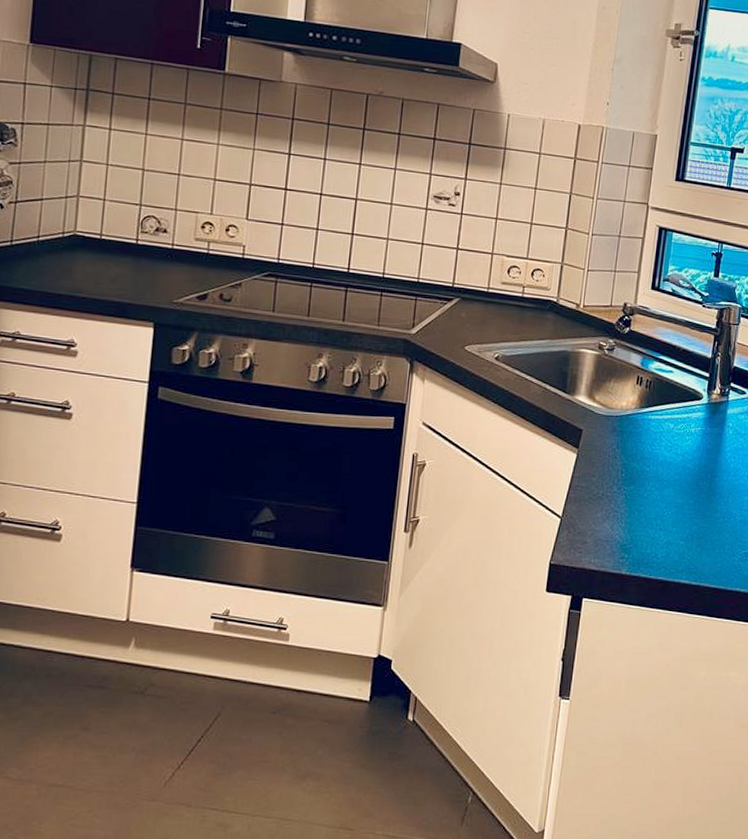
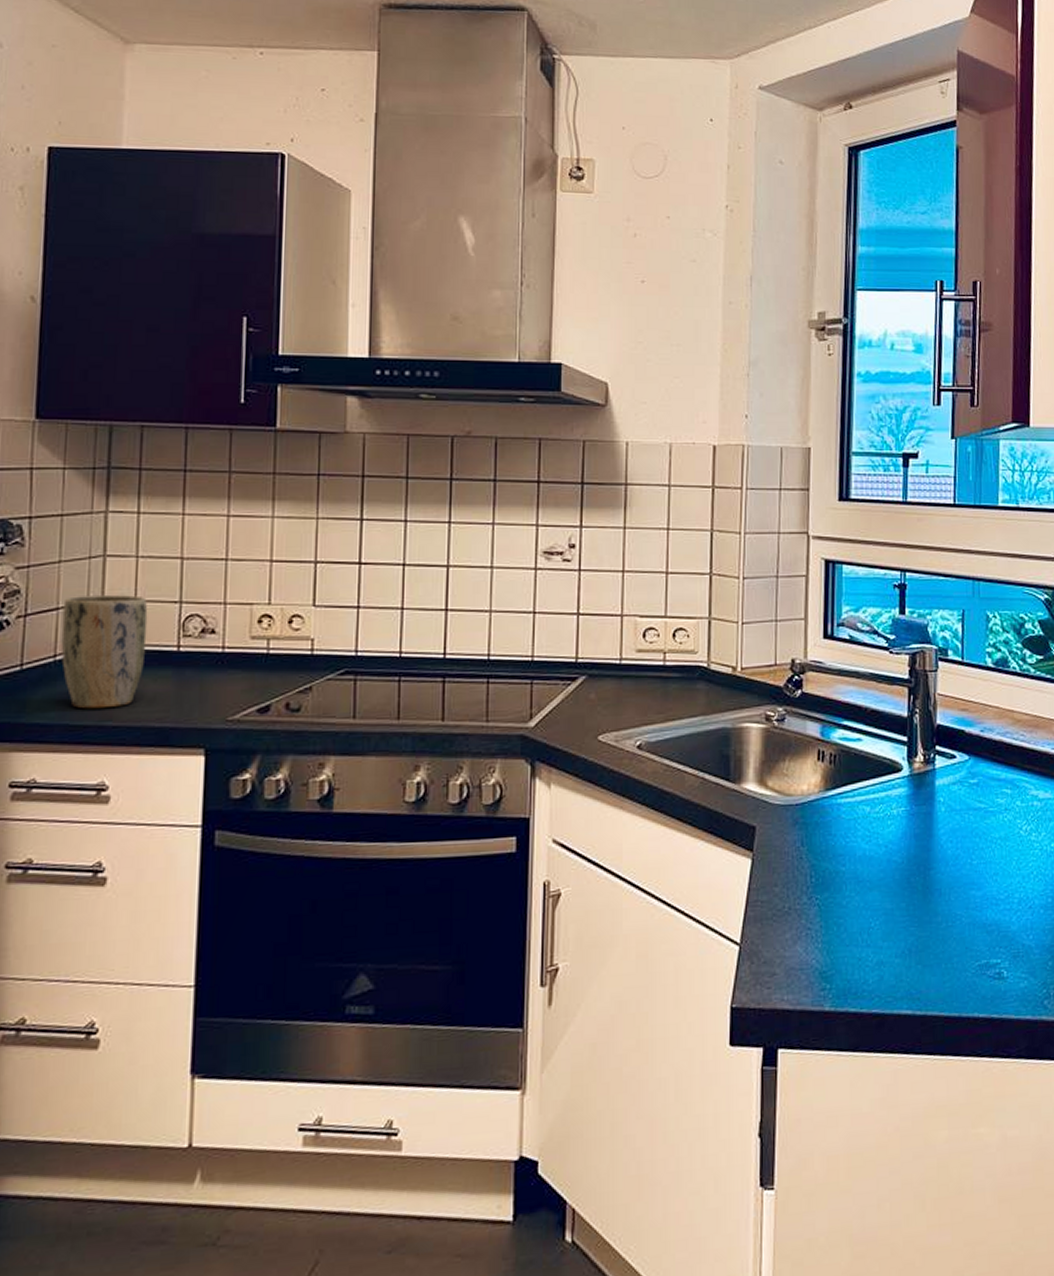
plant pot: none [43,190,114,283] -> present [61,594,148,709]

